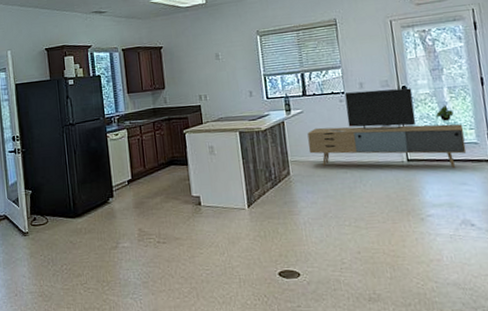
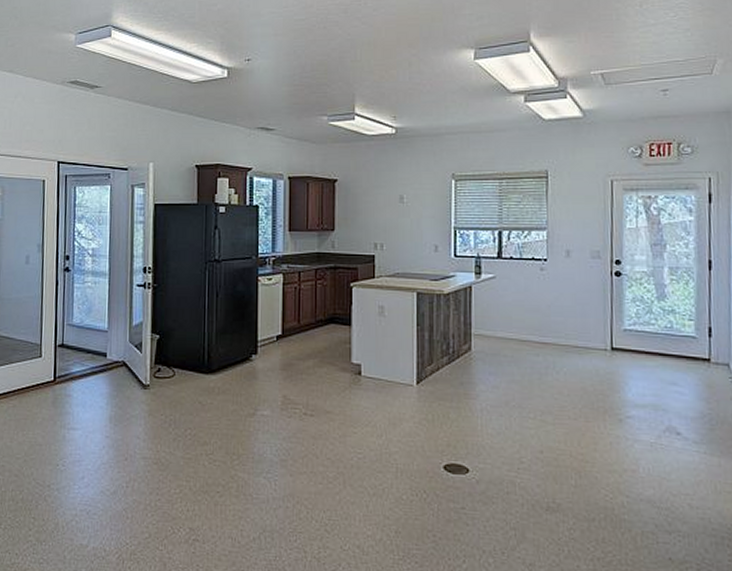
media console: present [307,88,467,168] -> none [496,260,682,364]

